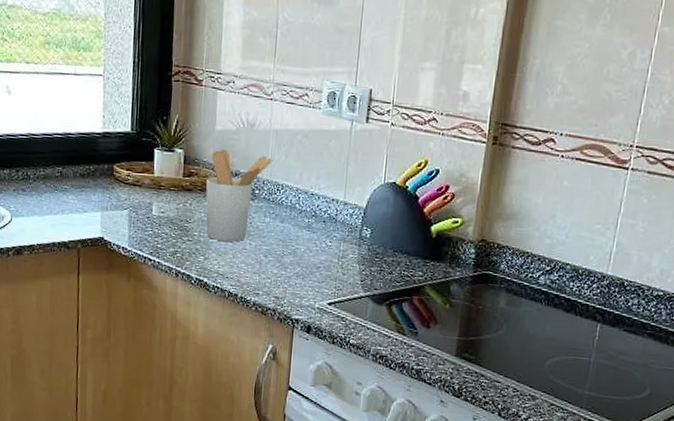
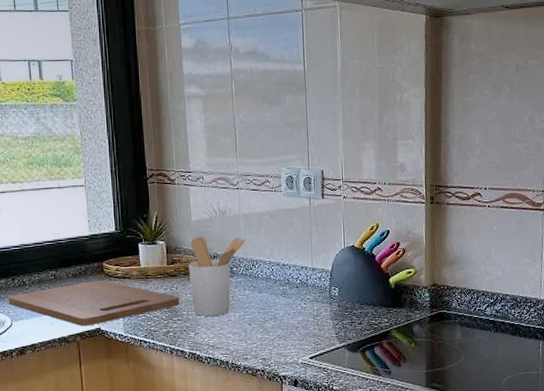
cutting board: none [10,183,193,234] -> present [8,279,180,326]

